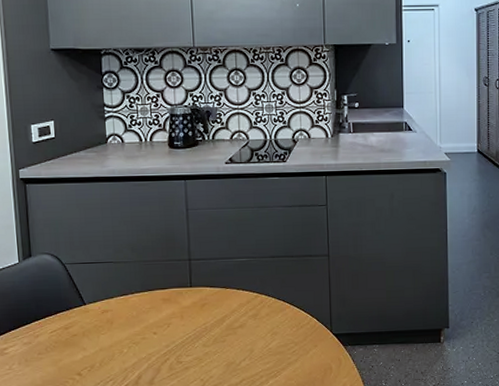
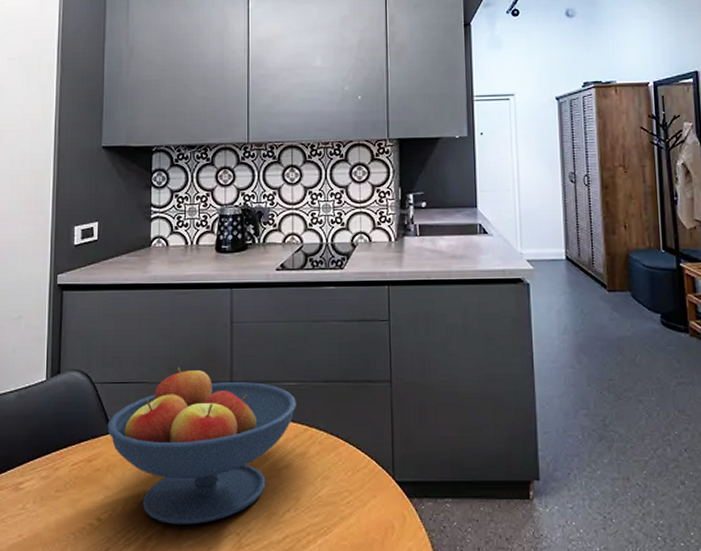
fruit bowl: none [80,248,248,376] -> present [107,366,296,525]

